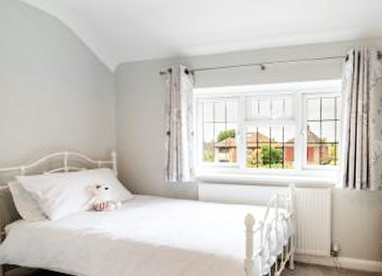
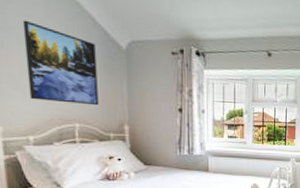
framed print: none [18,50,87,132] -> present [22,20,99,106]

